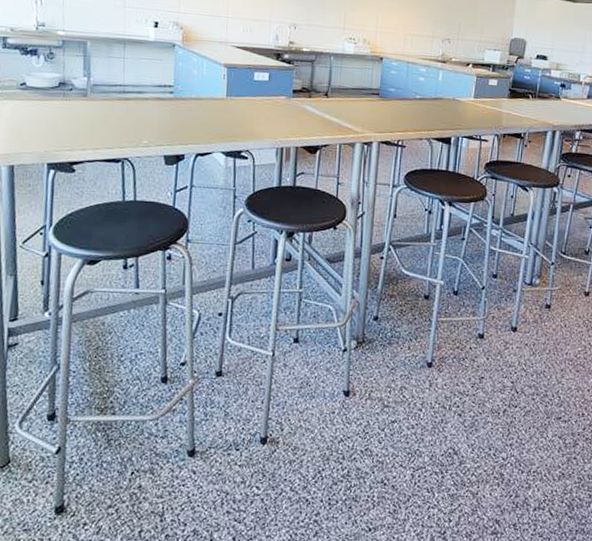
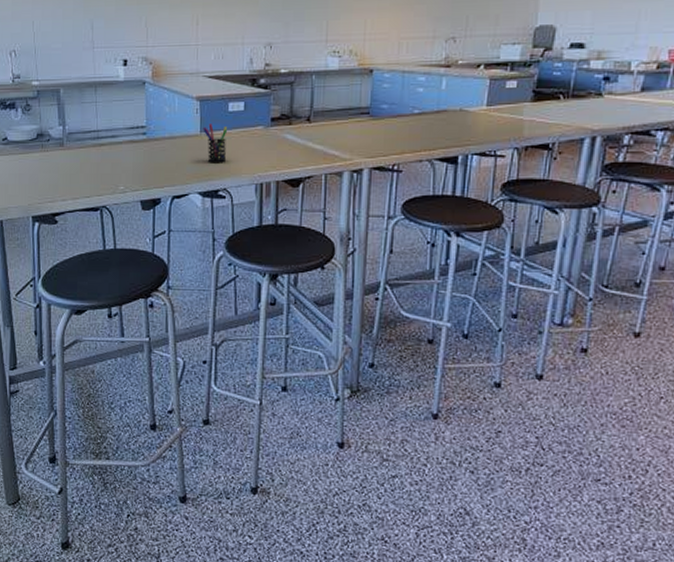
pen holder: none [229,89,253,126] -> present [203,124,228,162]

